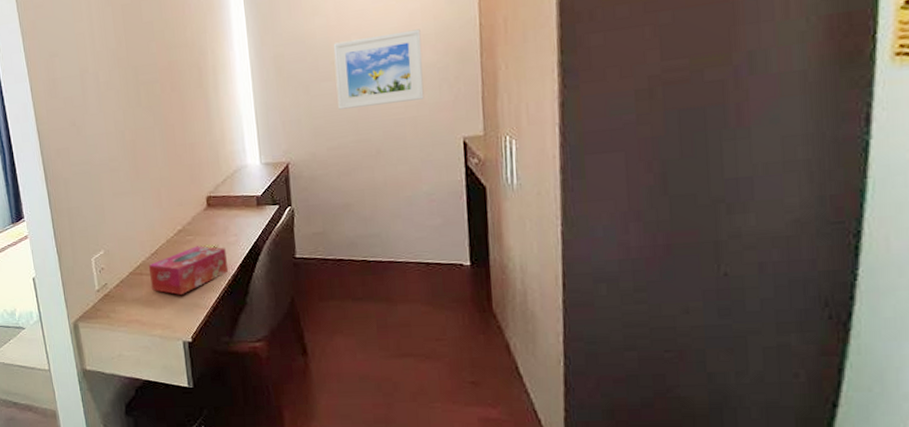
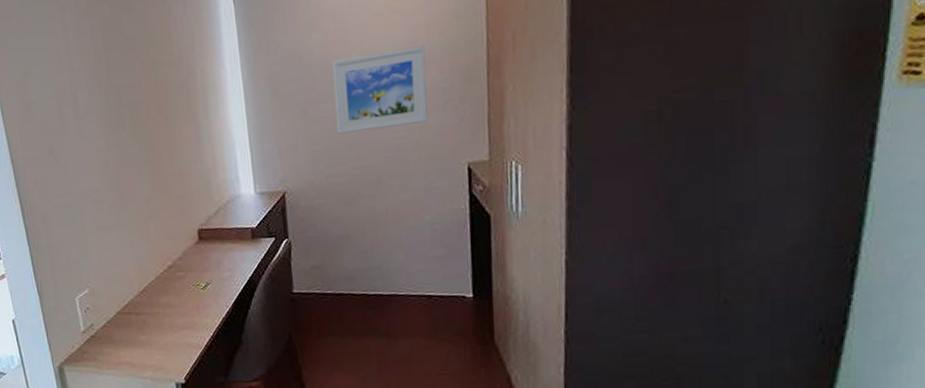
tissue box: present [148,246,228,295] -> none [137,282,222,334]

